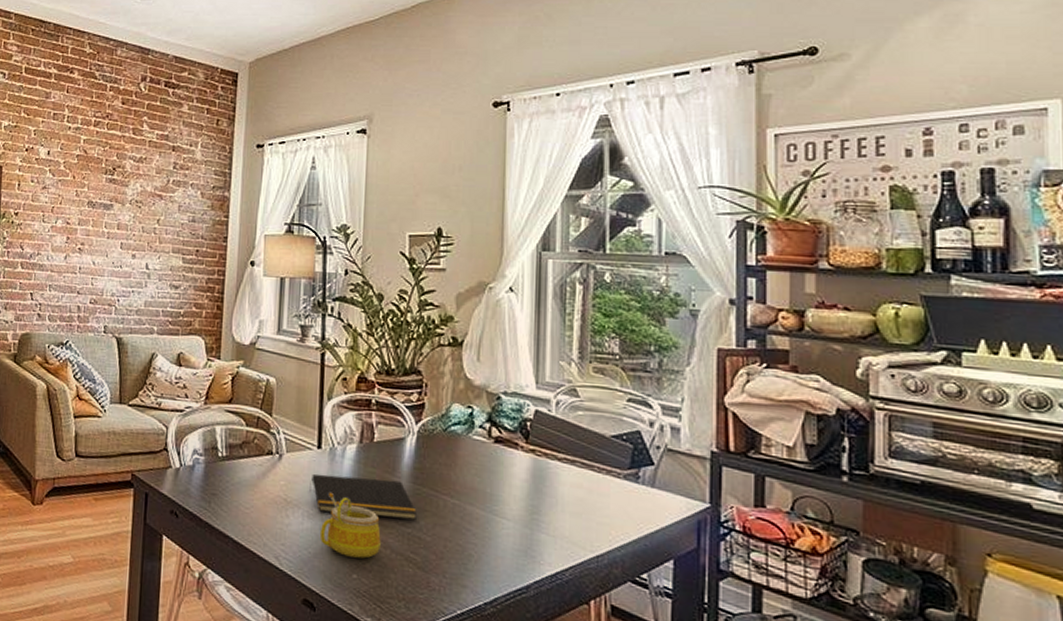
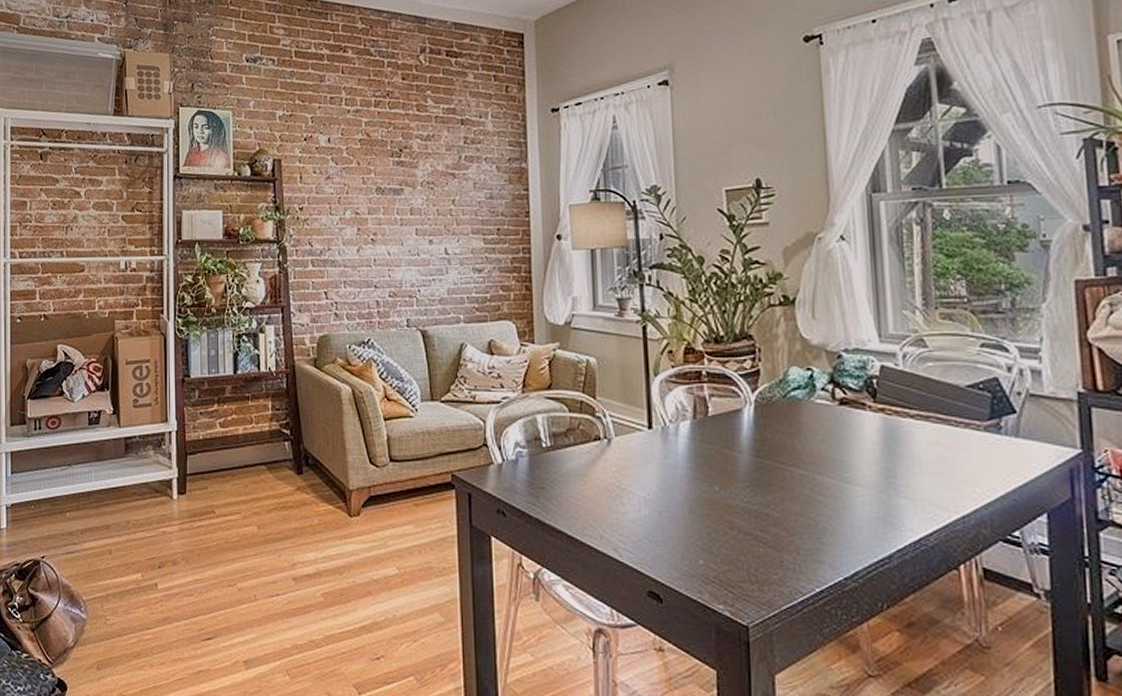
notepad: present [309,473,417,520] -> none [643,455,762,497]
mug: present [319,493,381,559] -> none [659,475,726,542]

